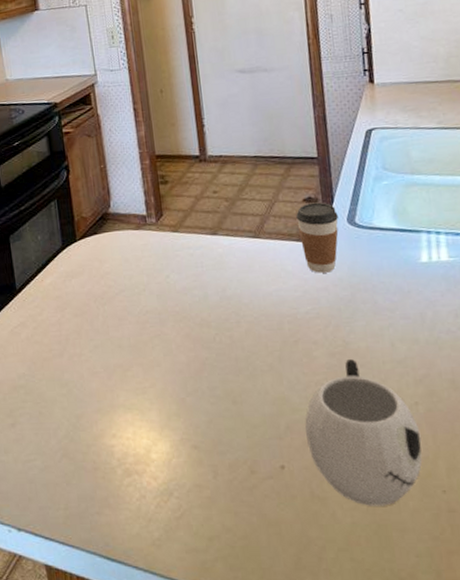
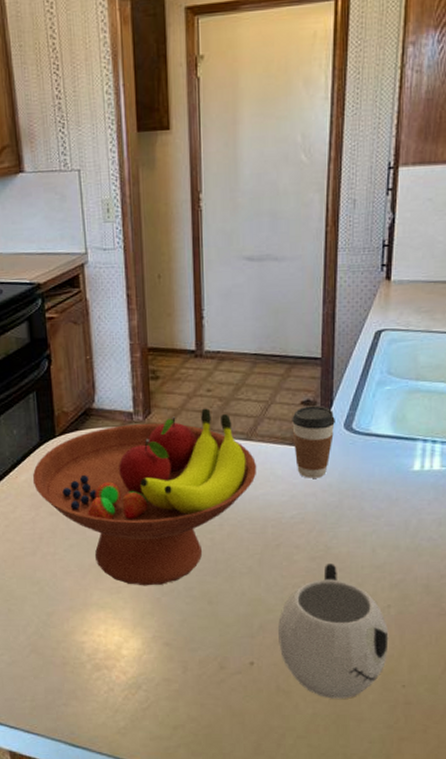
fruit bowl: none [56,209,268,386] -> present [32,408,257,586]

